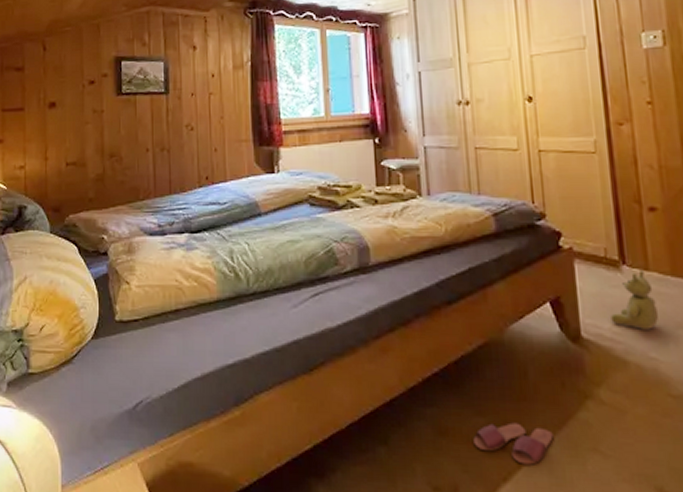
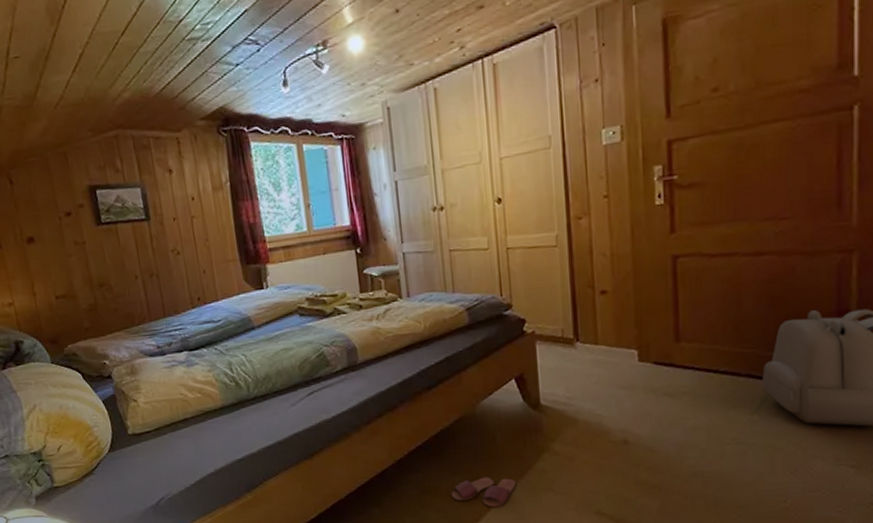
stuffed bear: present [611,270,658,330] -> none [565,345,603,393]

